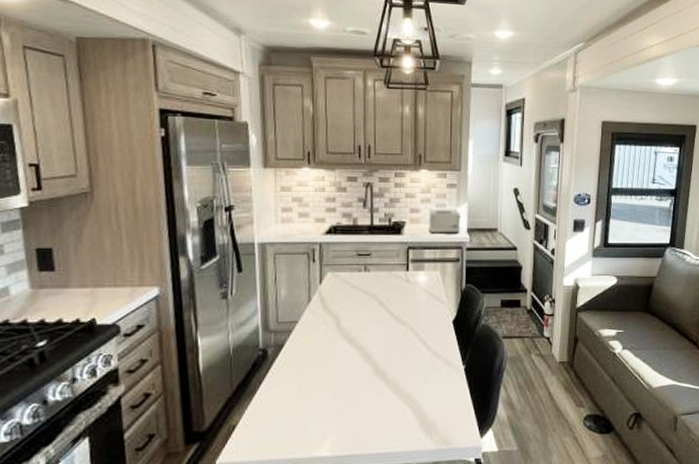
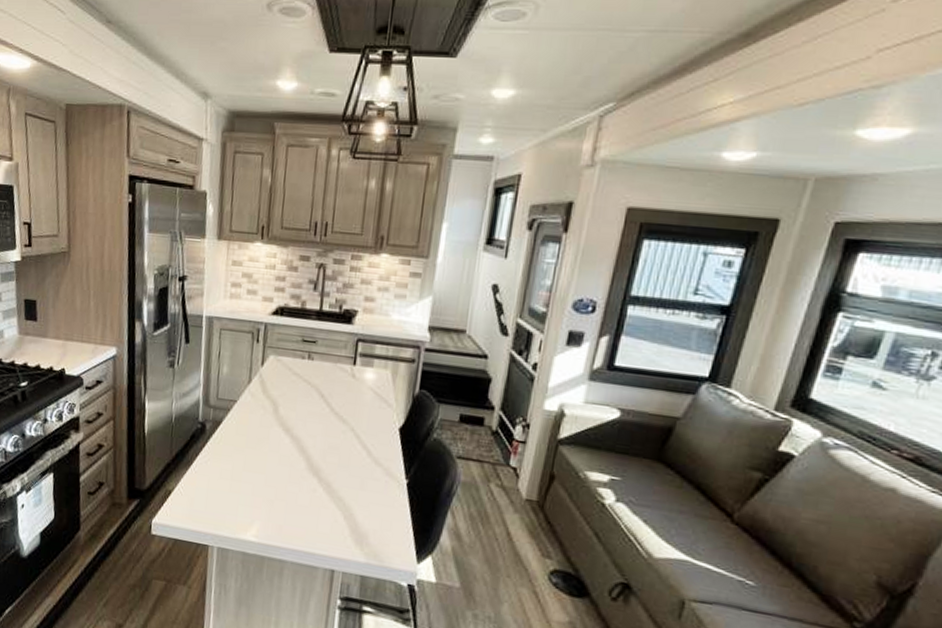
toaster: present [429,210,461,234] -> none [383,300,423,331]

